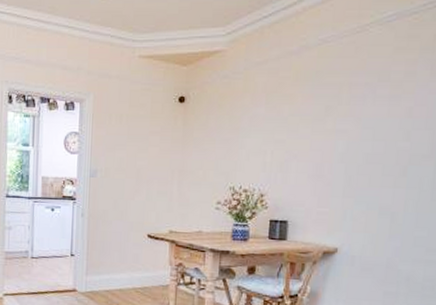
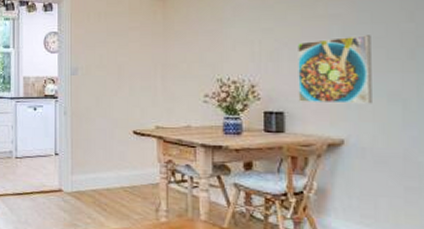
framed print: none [301,151,371,216] -> present [298,35,372,104]

